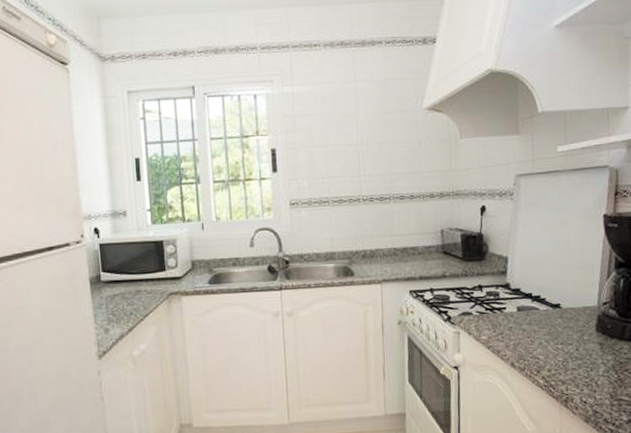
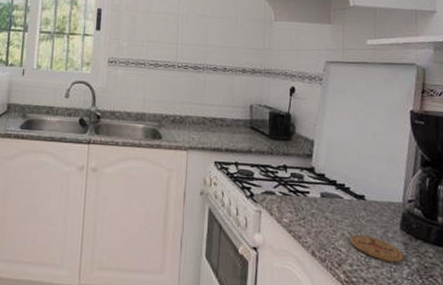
coaster: none [547,340,600,363] -> present [350,234,404,263]

